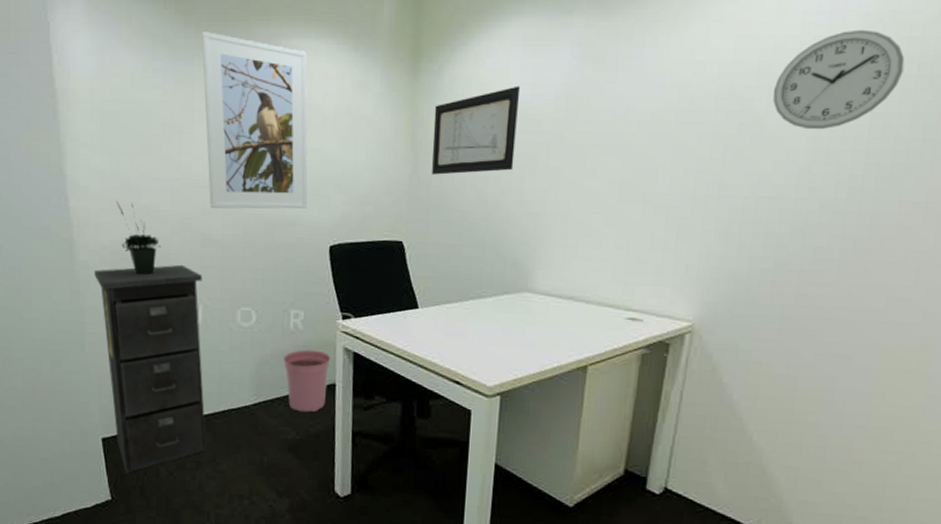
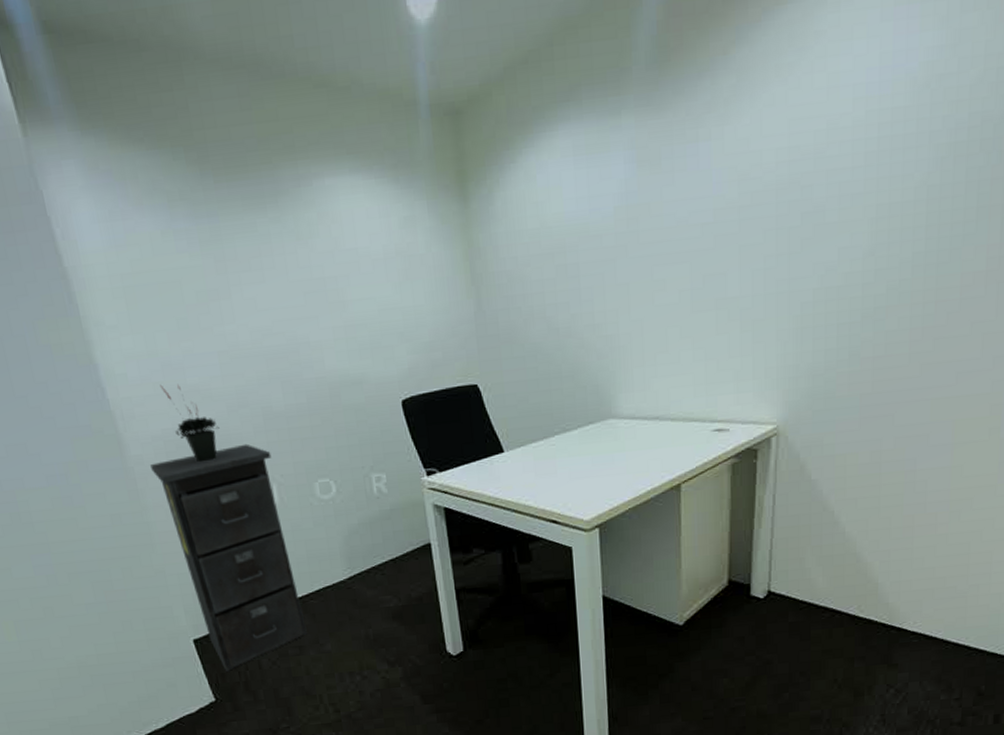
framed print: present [201,32,308,209] -> none [221,180,372,378]
plant pot: present [283,349,331,413] -> none [372,511,423,578]
wall art: present [432,85,521,175] -> none [490,200,581,309]
wall clock: present [773,29,905,130] -> none [831,97,955,211]

